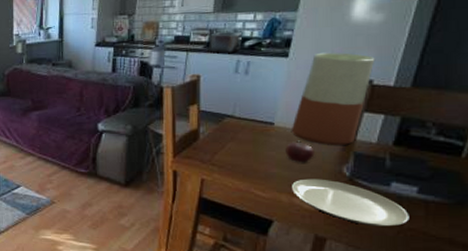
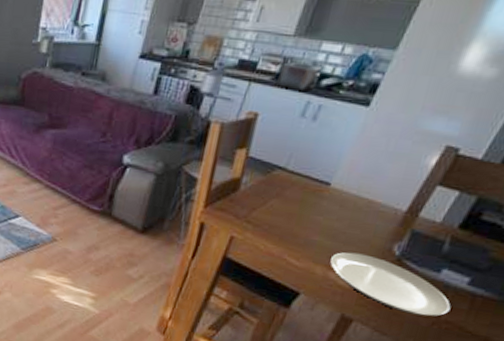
fruit: present [285,140,315,162] -> none [334,207,368,234]
vase: present [291,52,375,146] -> none [347,106,471,221]

